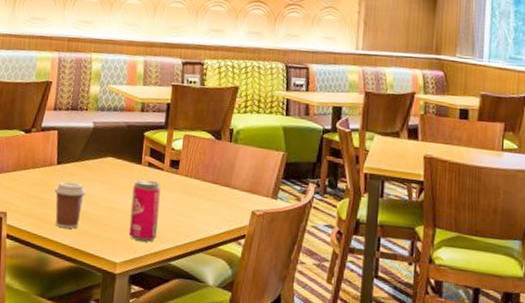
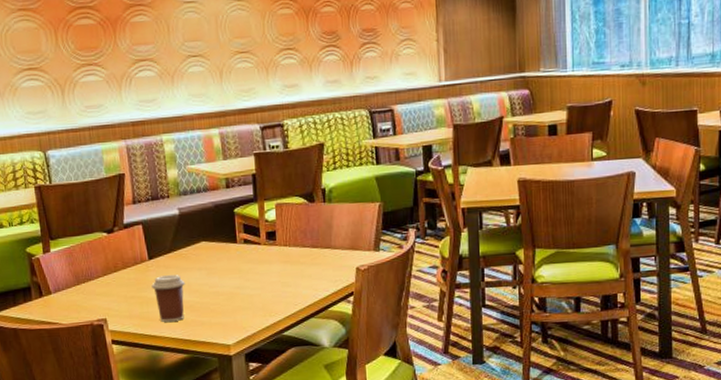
beverage can: present [129,179,161,242] -> none [233,257,266,319]

